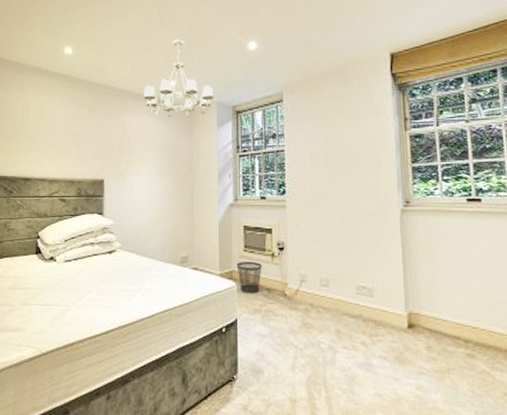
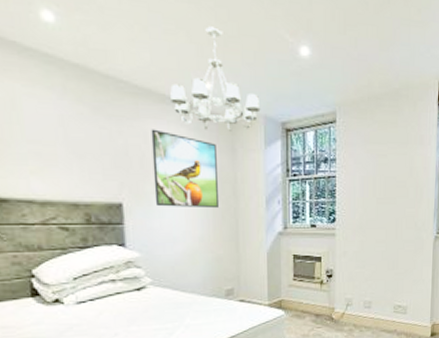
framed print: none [127,120,177,183] -> present [151,129,218,209]
wastebasket: present [236,261,262,294] -> none [286,289,311,321]

